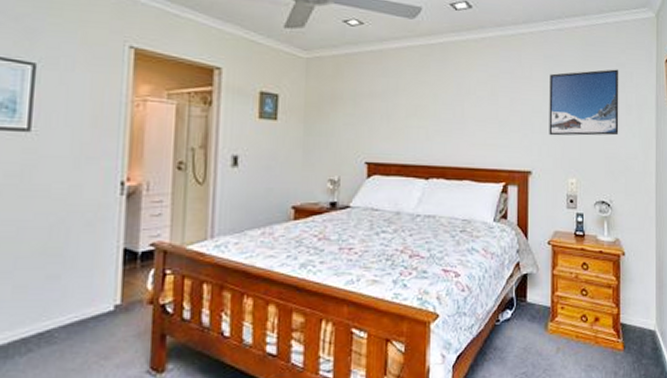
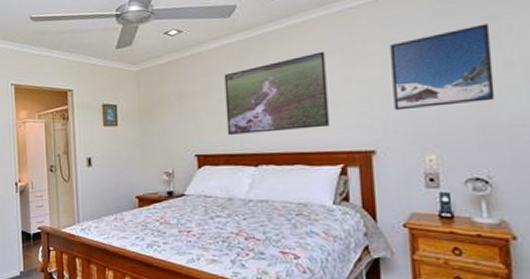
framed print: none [401,70,498,145] -> present [224,51,330,135]

